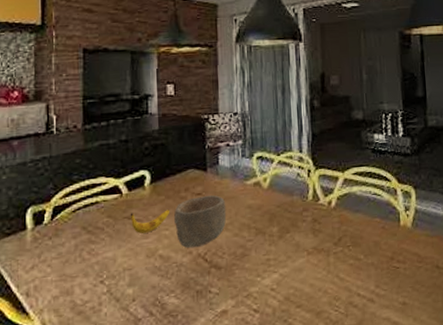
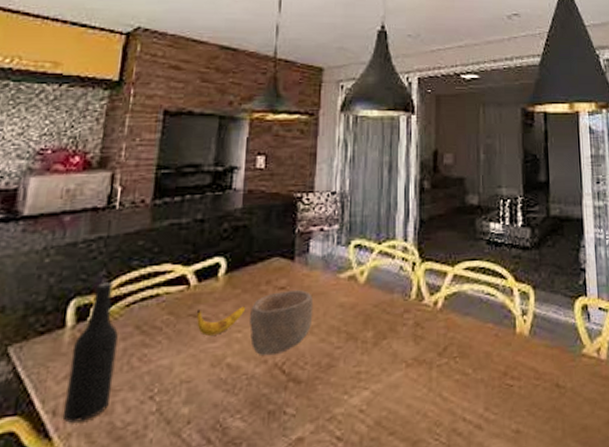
bottle: none [34,193,70,302] -> present [62,282,118,423]

